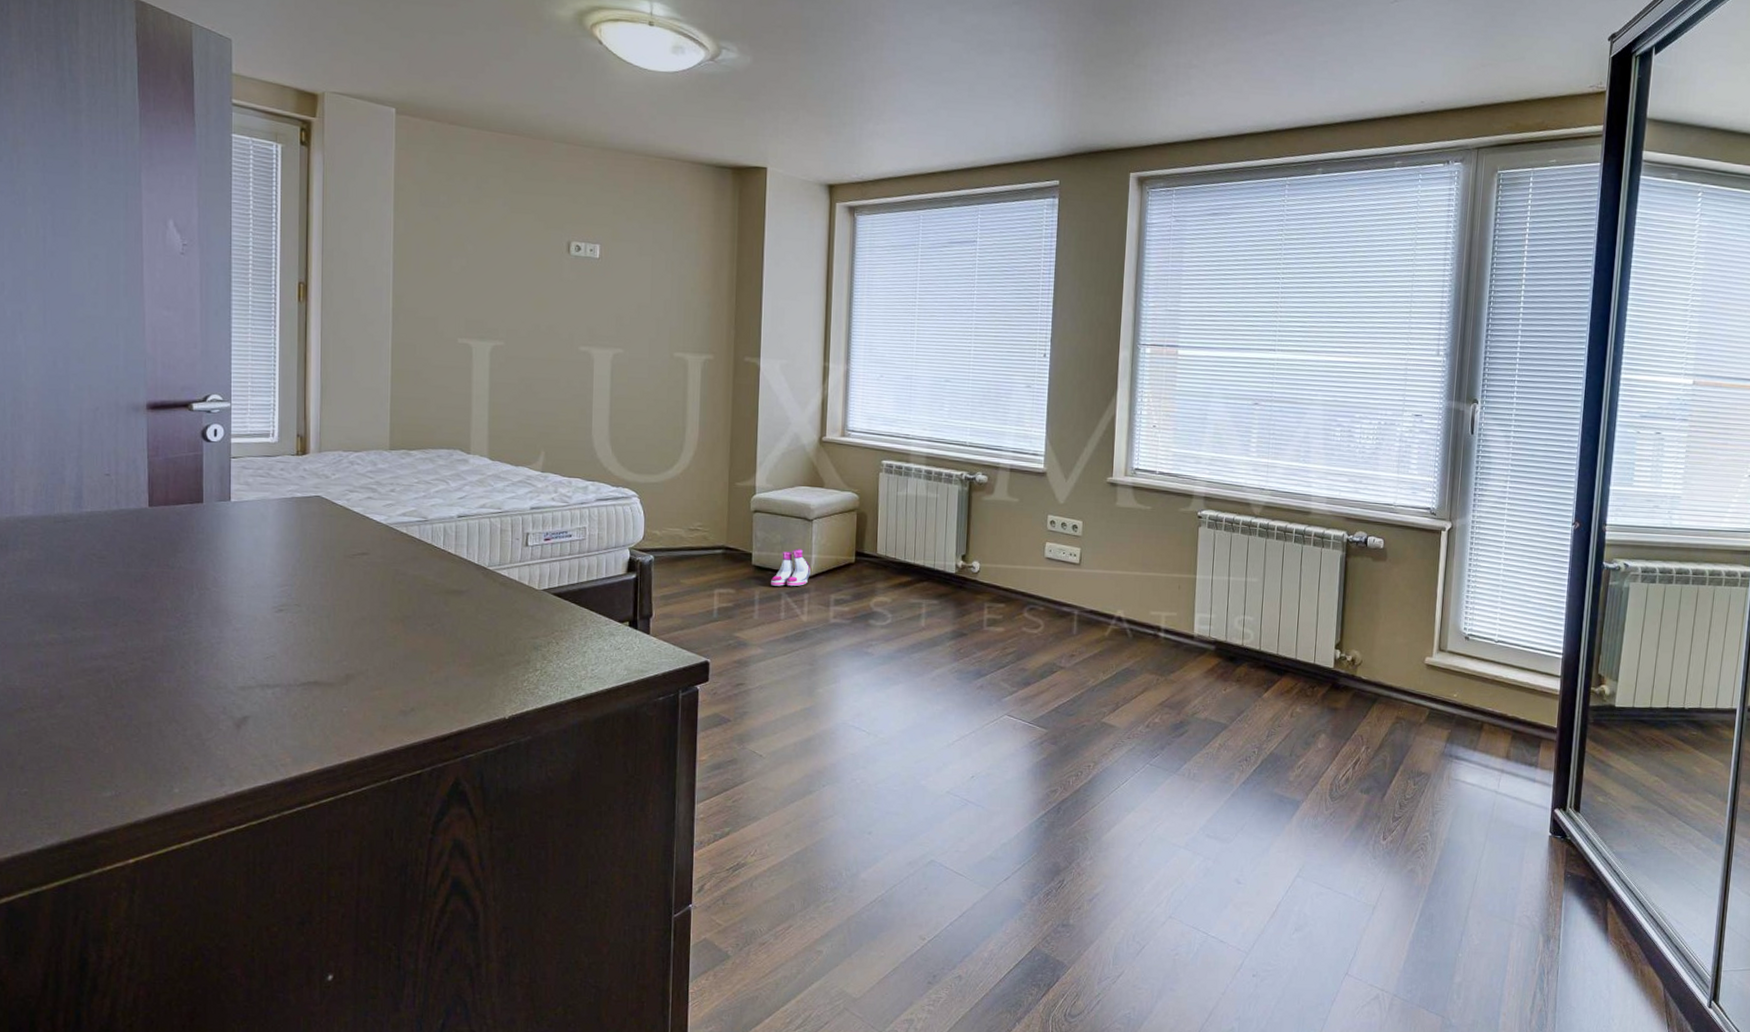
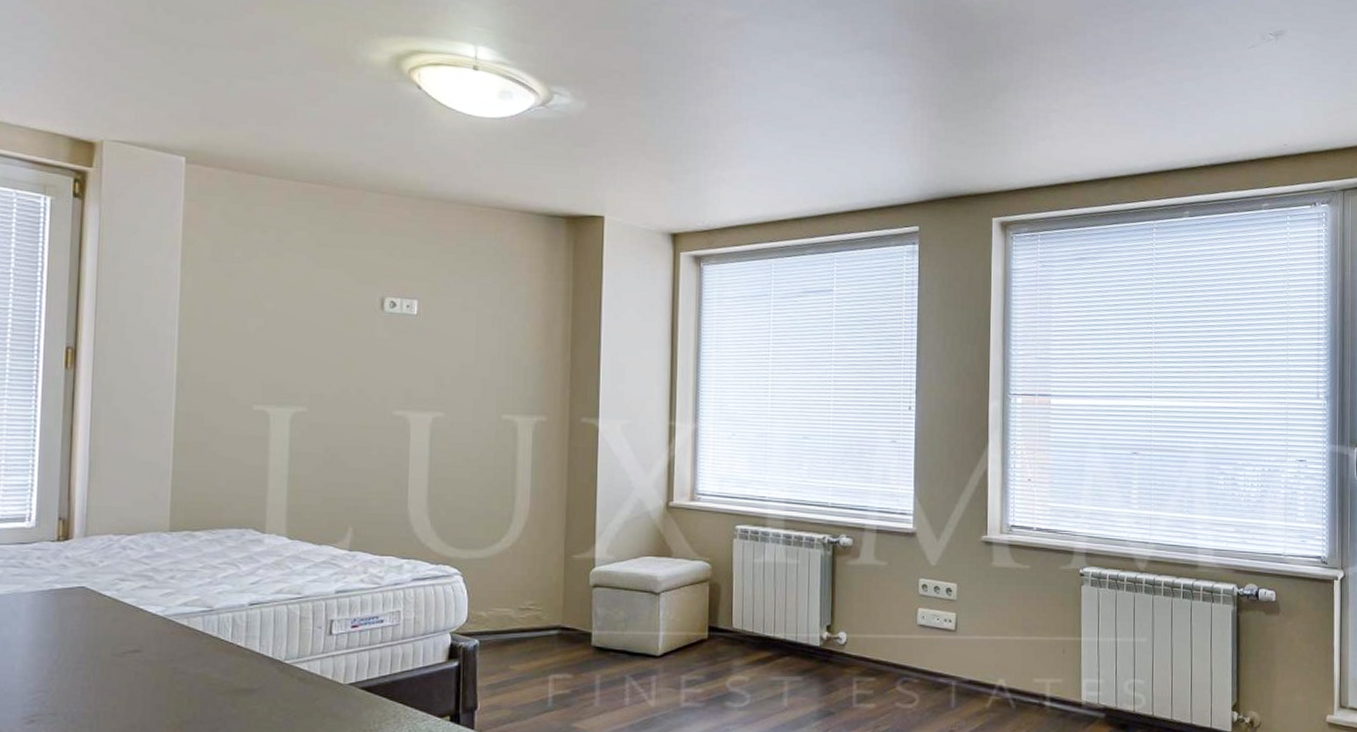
boots: present [771,549,811,586] -> none [613,626,658,668]

